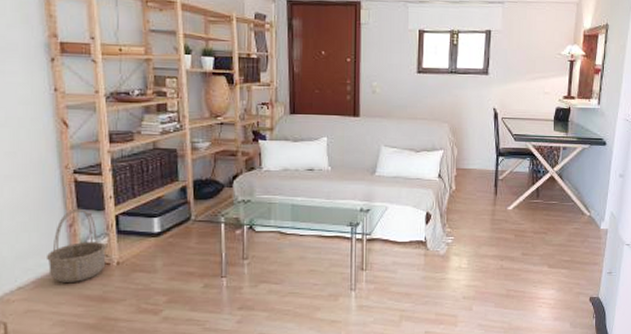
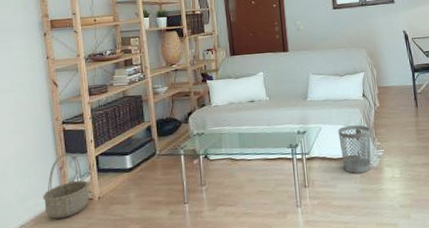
wastebasket: none [406,208,443,260] -> present [338,125,371,174]

